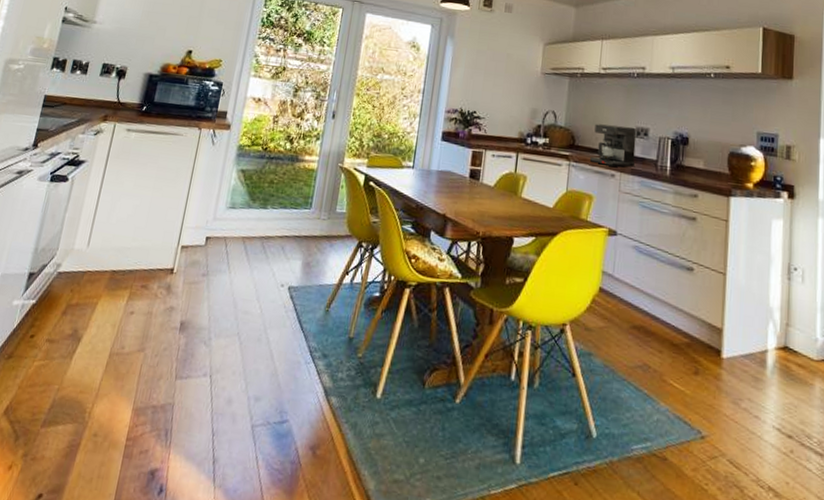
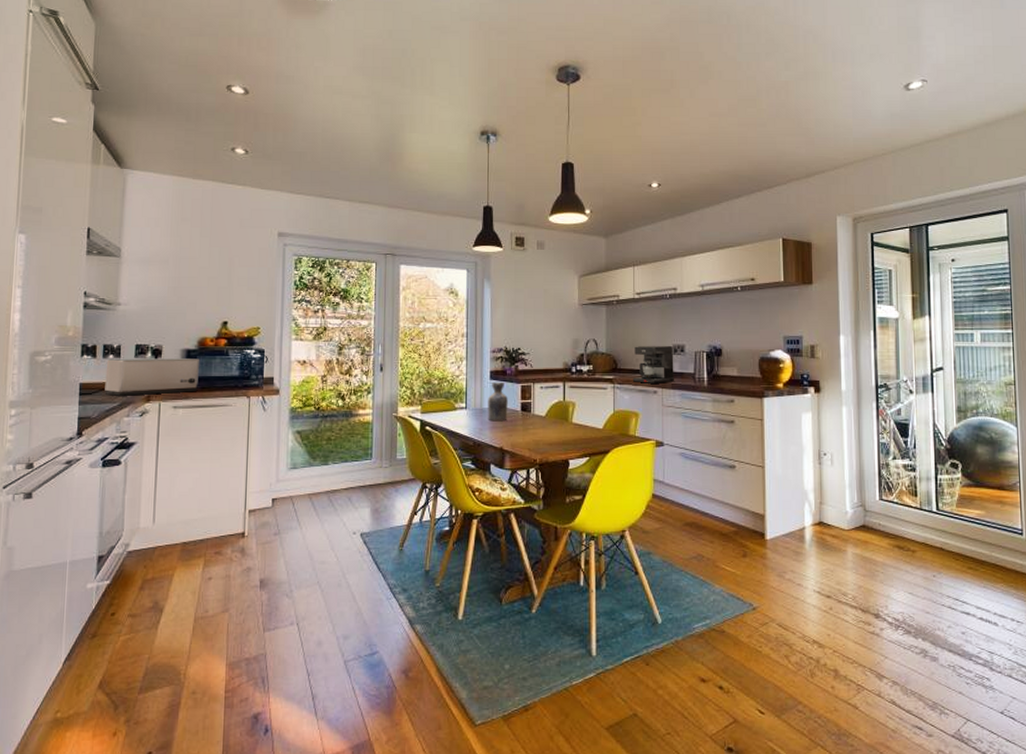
toaster: none [65,75,161,117] -> present [104,358,200,397]
ceramic jug: none [434,144,457,187] -> present [488,381,508,422]

